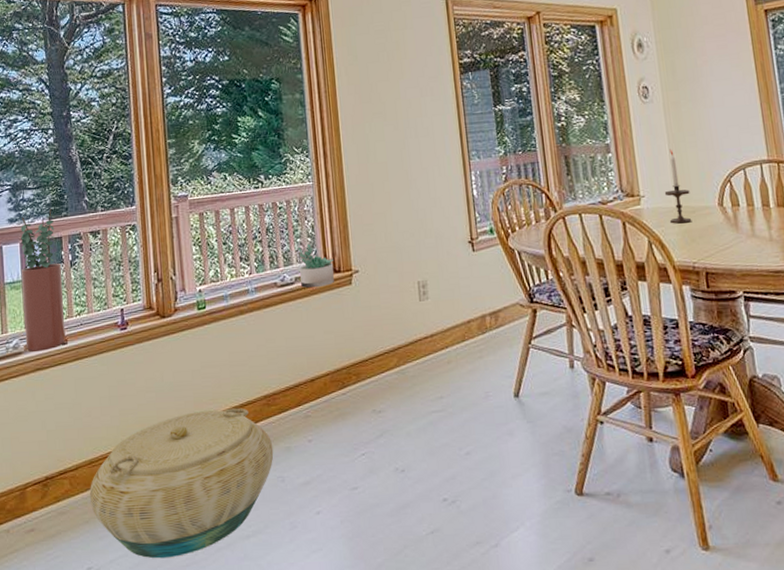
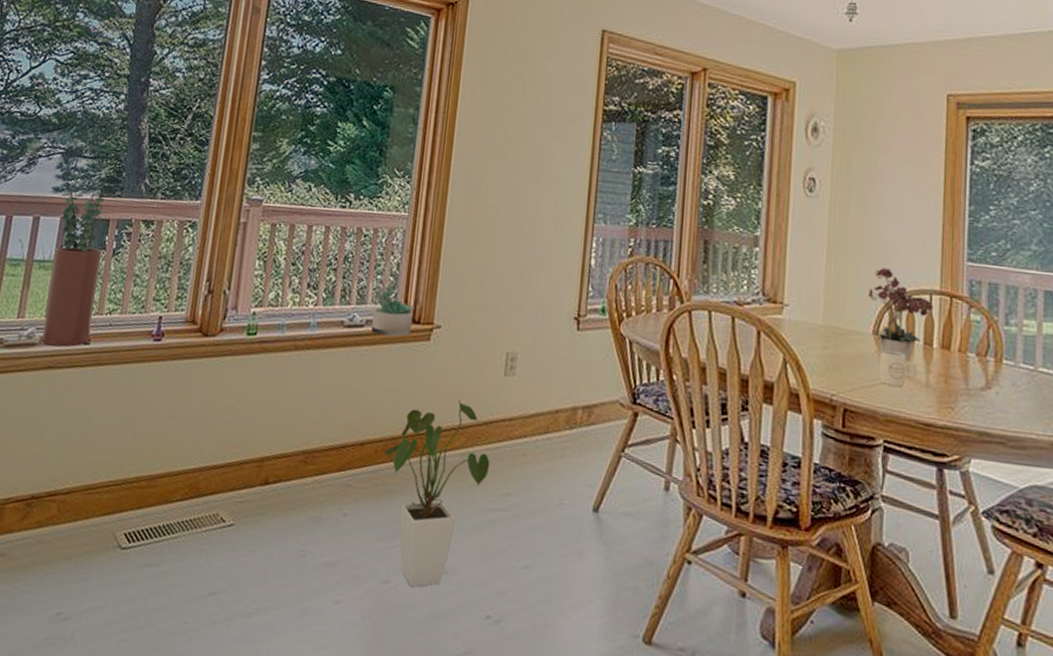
basket: present [89,408,274,559] -> none [76,453,301,621]
house plant: none [332,327,422,488] -> present [384,399,490,587]
candlestick: present [664,149,692,224] -> none [812,256,842,347]
flower arrangement: none [709,149,765,224] -> present [869,267,933,363]
mug: none [727,216,760,246] -> present [878,350,916,387]

